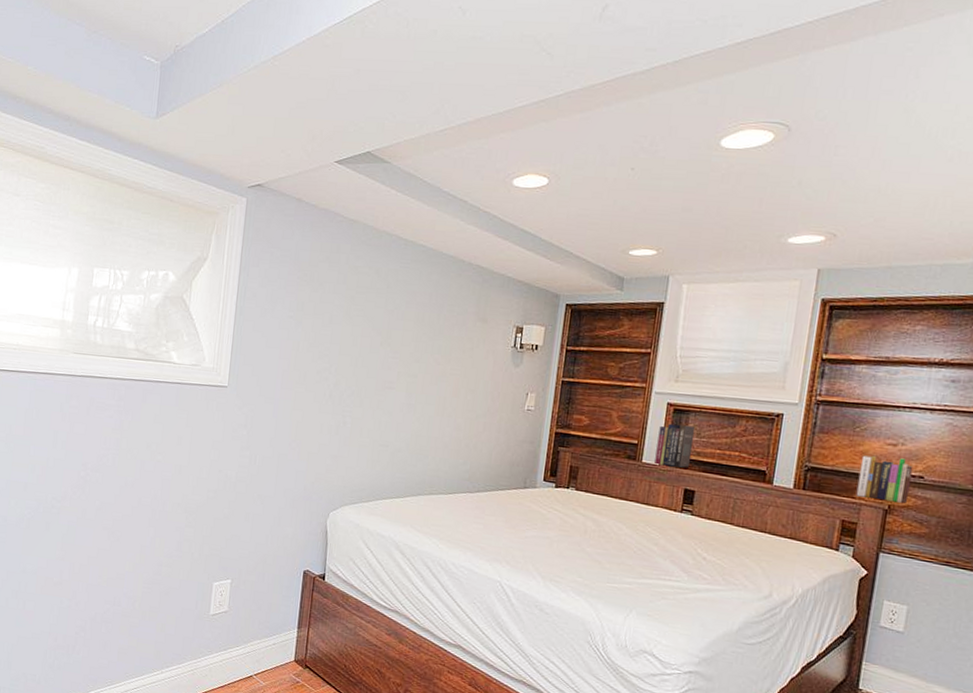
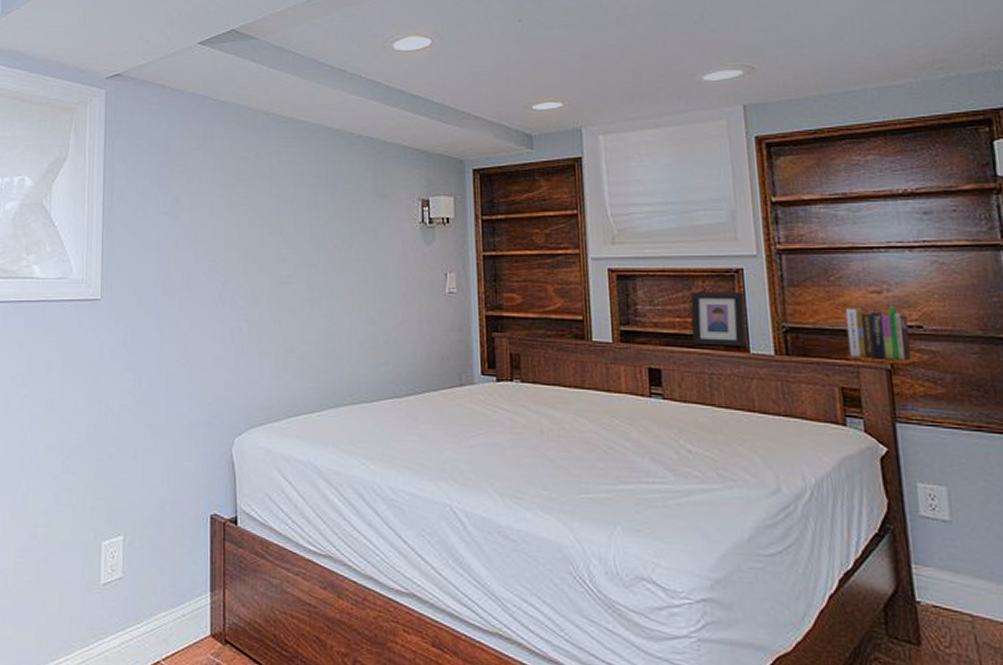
books: present [654,423,694,468] -> none [604,292,648,343]
picture frame: none [726,429,779,481] -> present [690,292,747,348]

